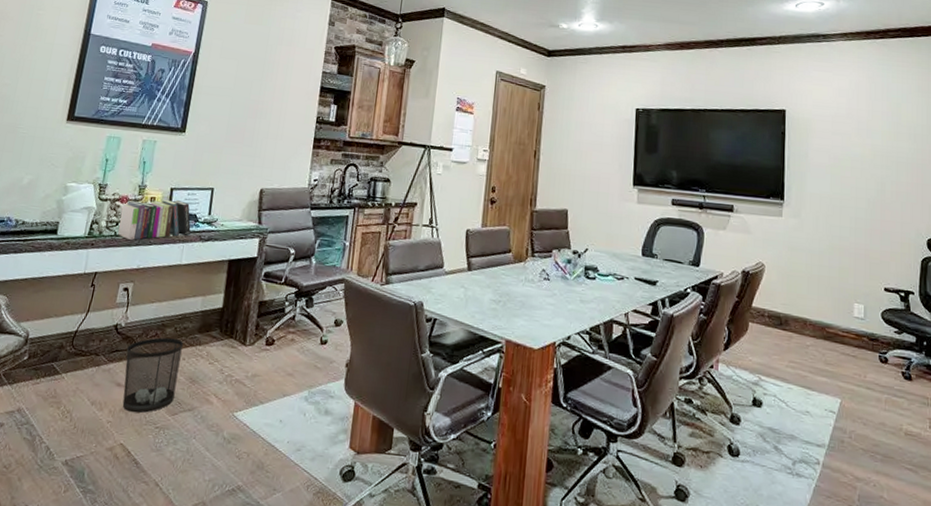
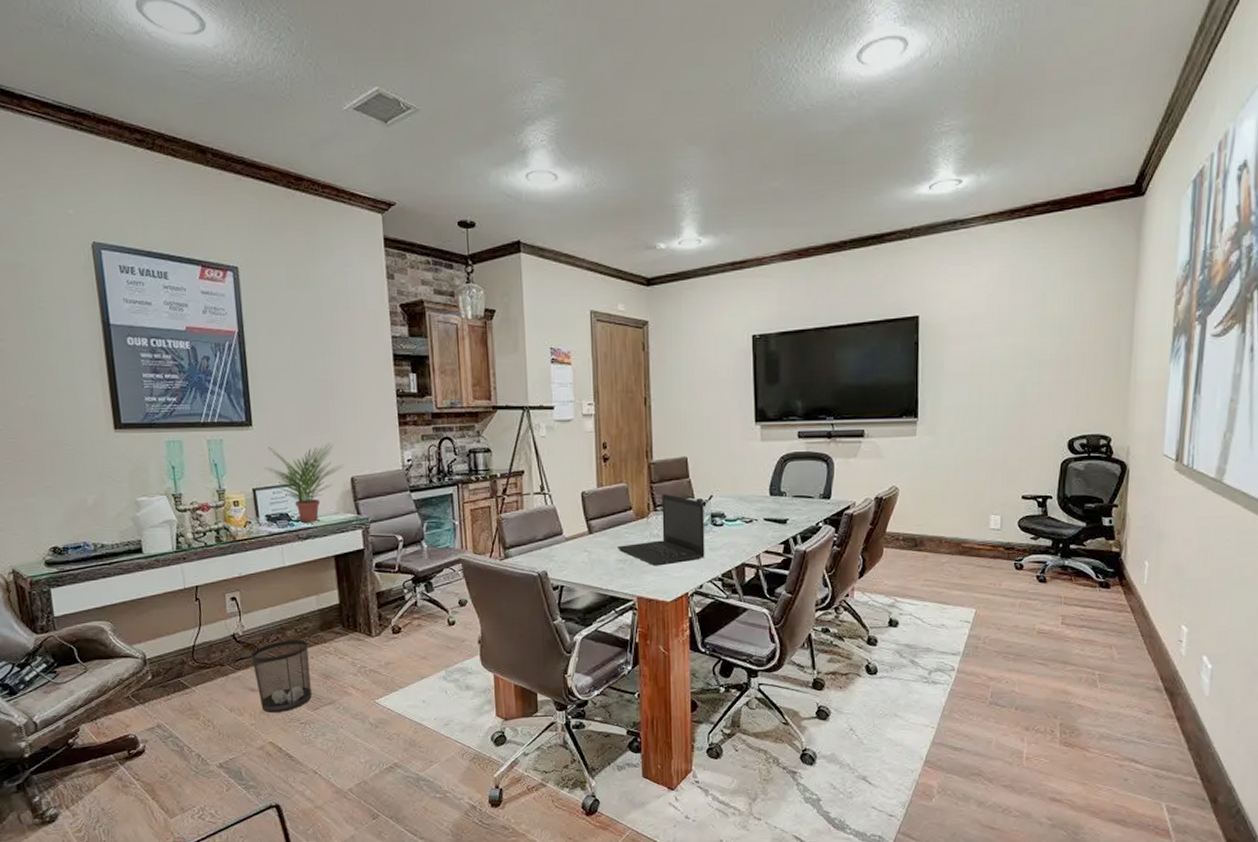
books: present [118,199,191,240] -> none [204,501,286,548]
potted plant: none [186,153,256,226] -> present [264,443,343,523]
laptop: none [492,241,579,311] -> present [616,494,705,566]

